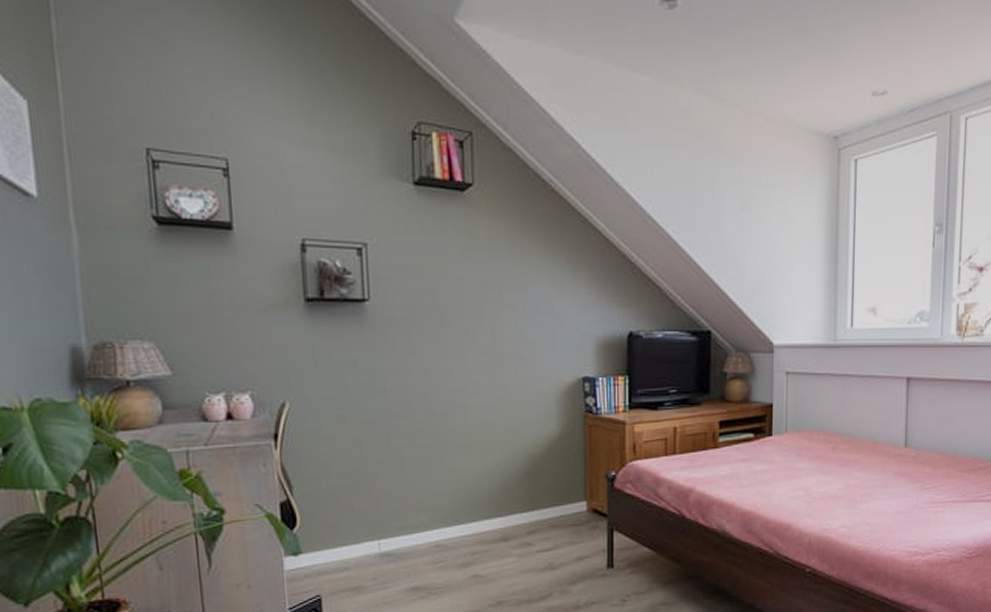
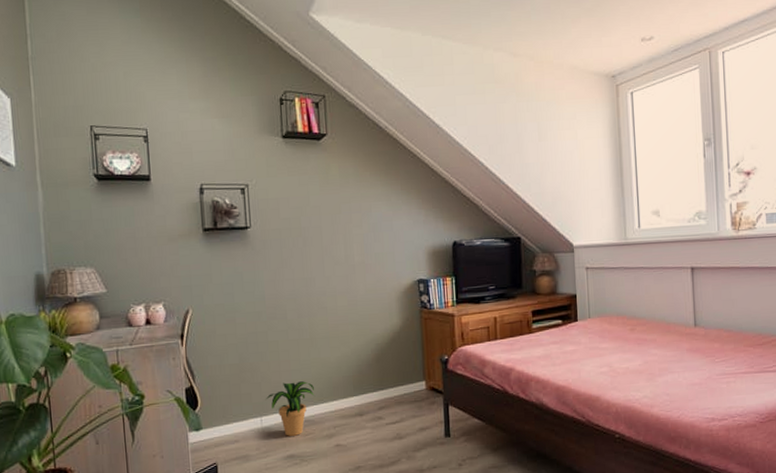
potted plant: none [384,497,448,564] -> present [265,381,314,436]

